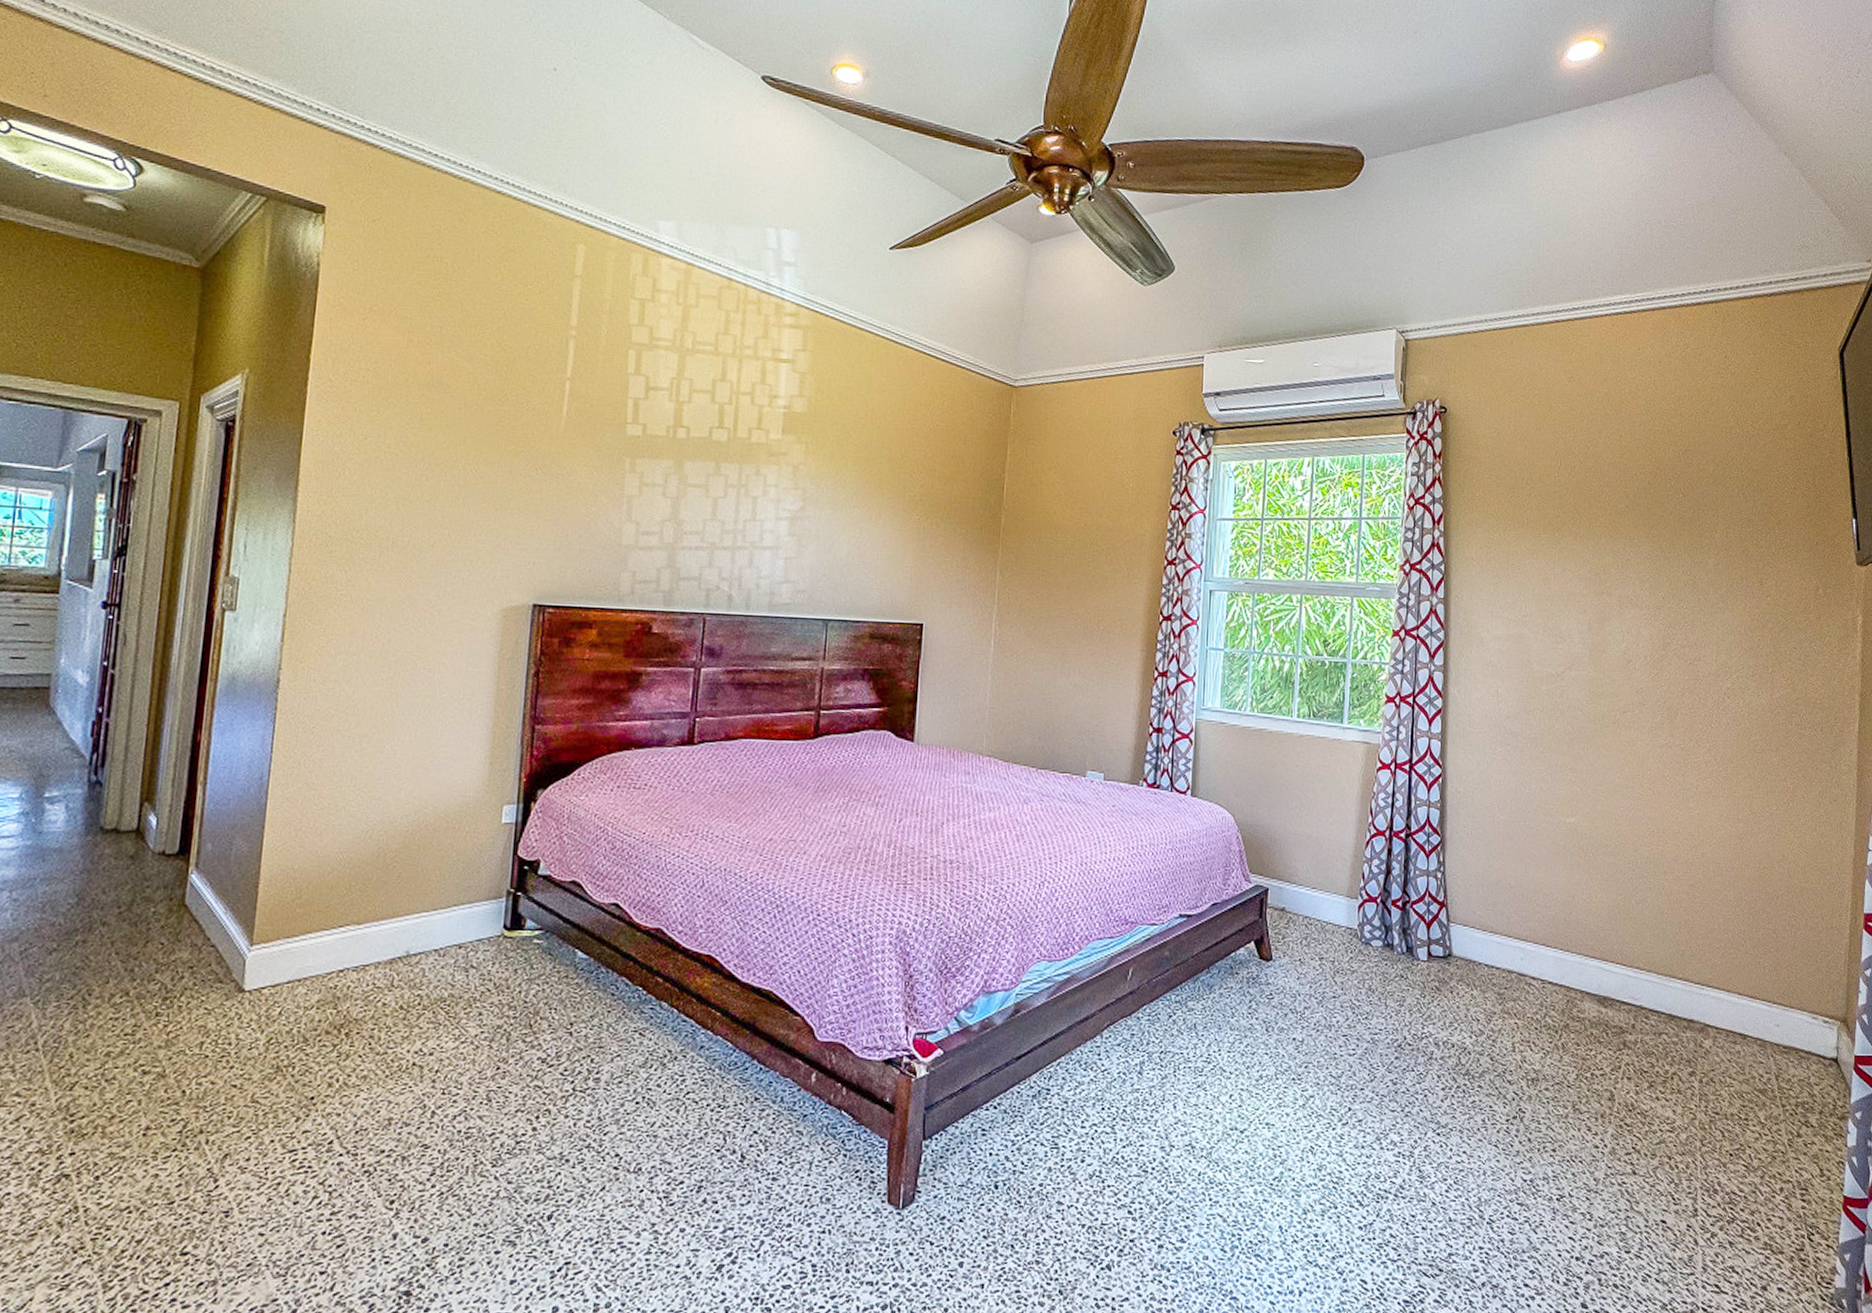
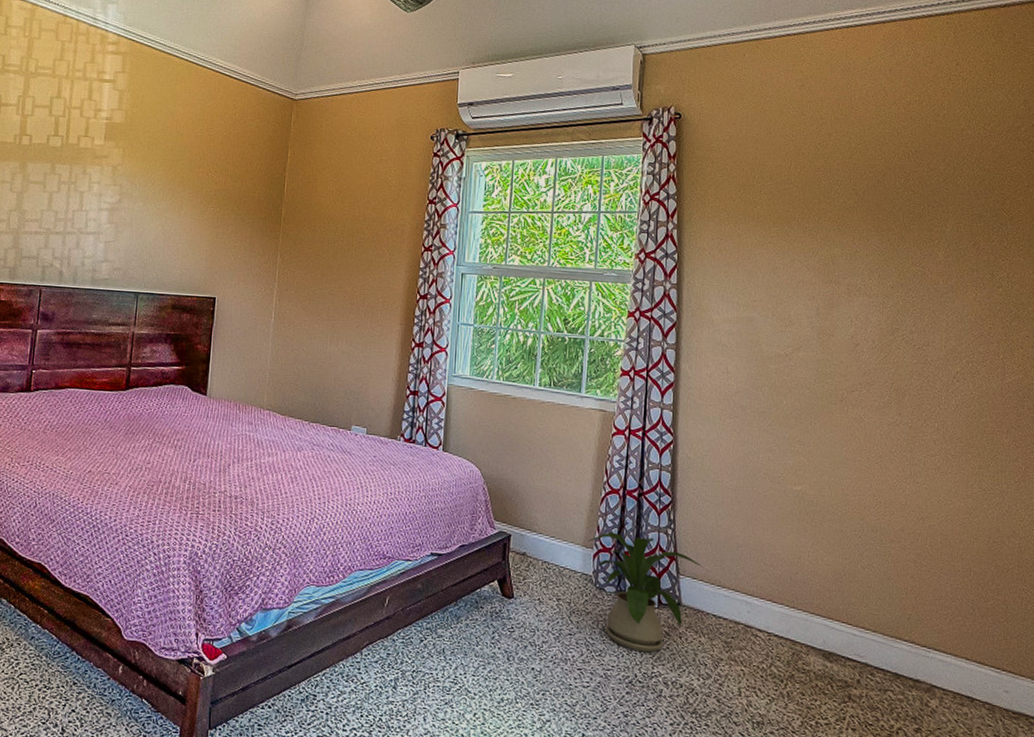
house plant: none [1353,879,1472,1011] -> present [588,532,701,653]

